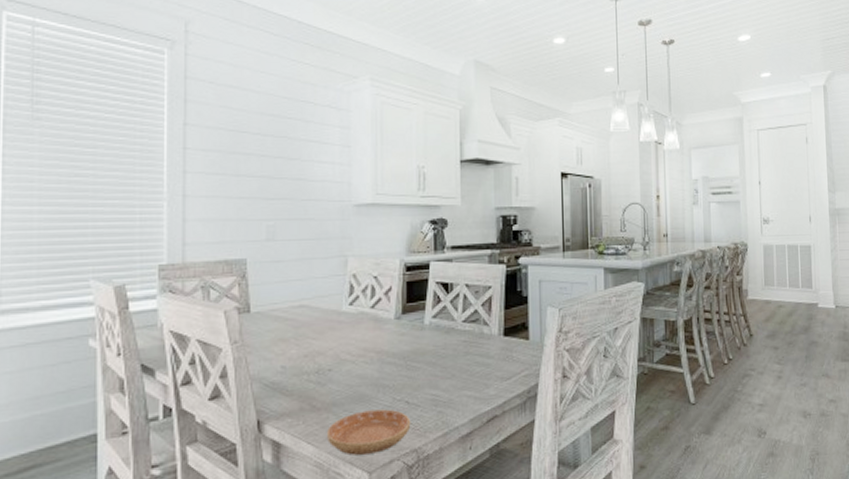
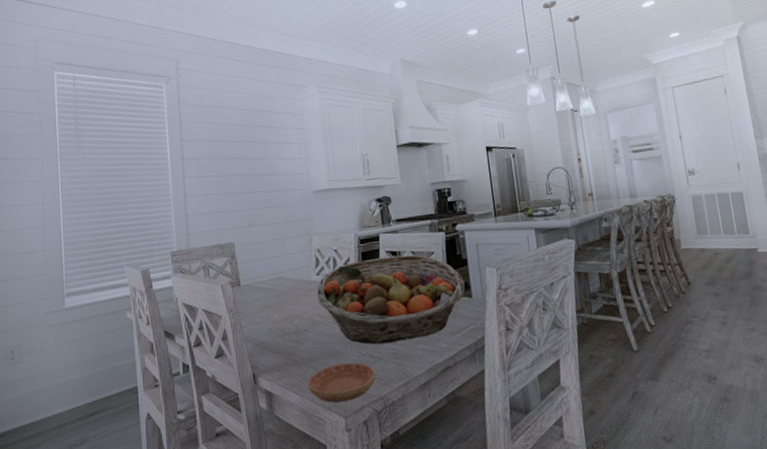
fruit basket: none [347,287,522,389] -> present [316,254,465,345]

